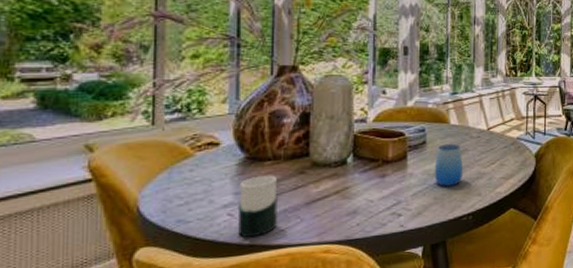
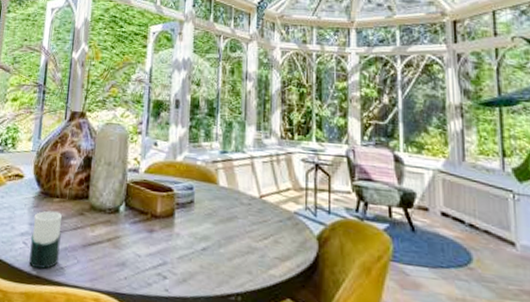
cup: present [434,143,464,187] -> none [201,206,233,256]

